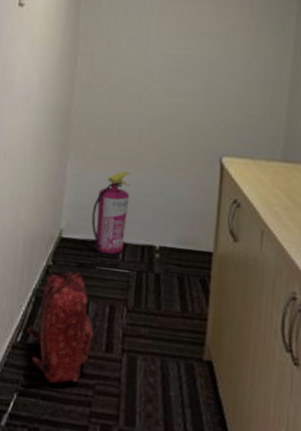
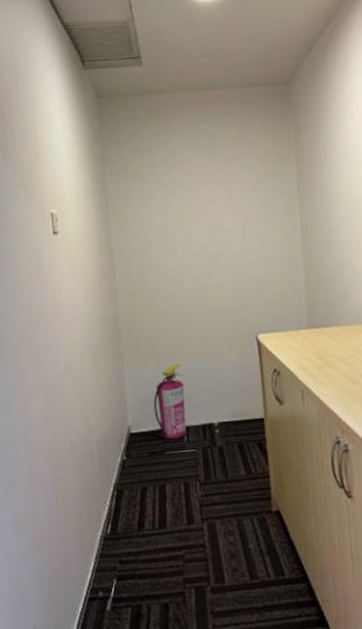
backpack: present [26,272,94,383] -> none [114,461,175,562]

